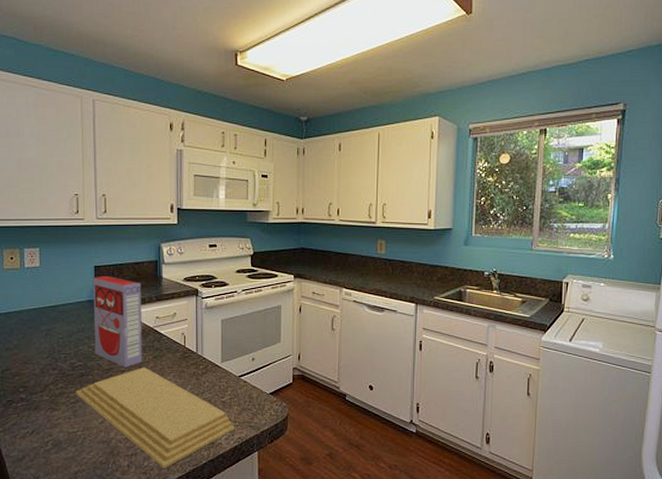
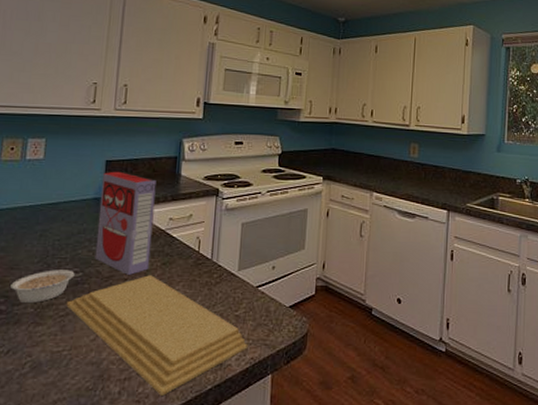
legume: none [27,364,86,393] -> present [10,270,83,304]

